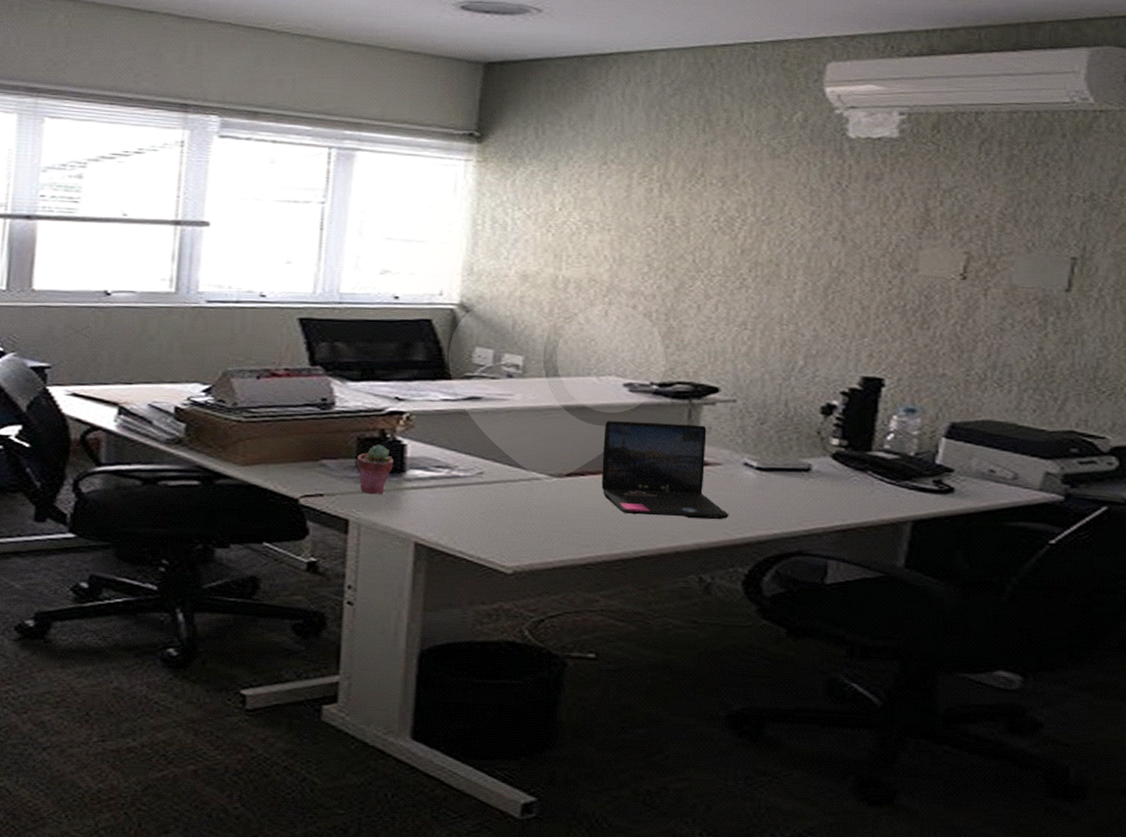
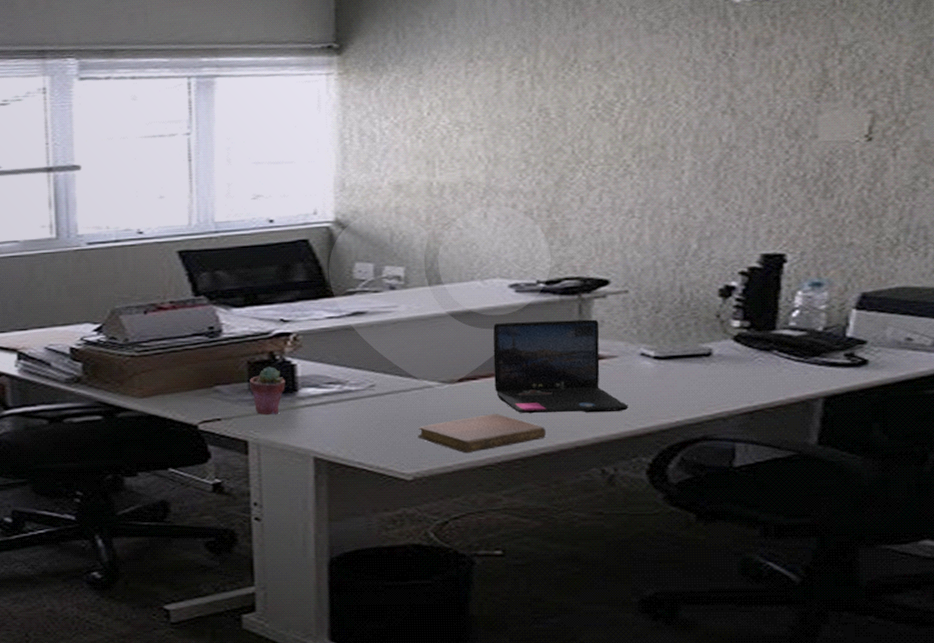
notebook: none [521,511,648,551] -> present [418,414,546,454]

